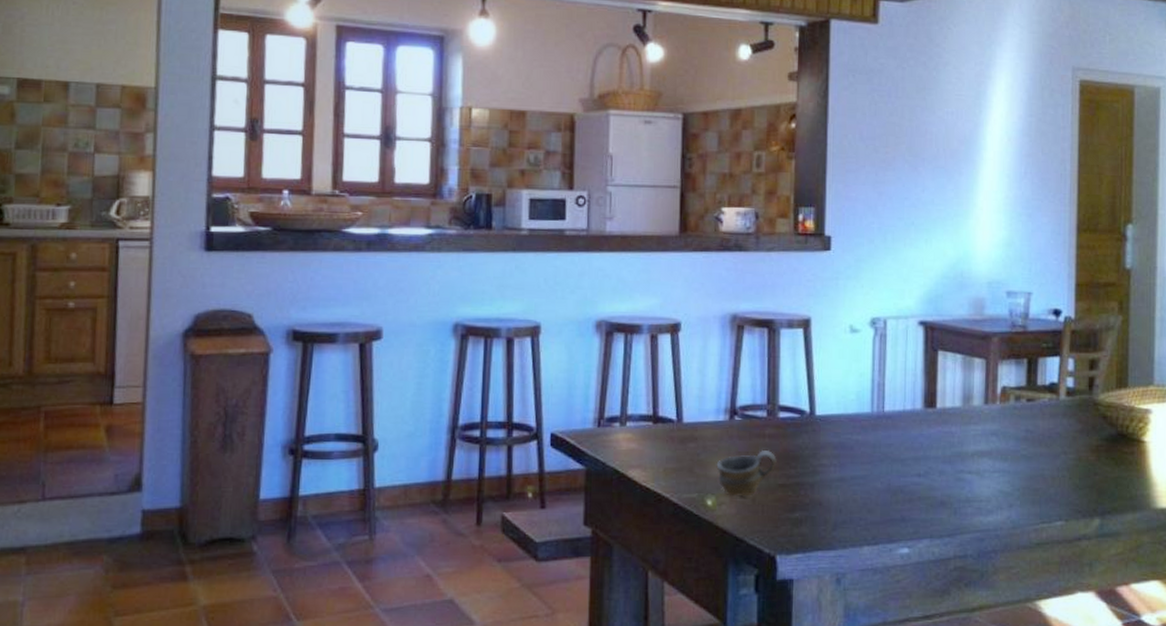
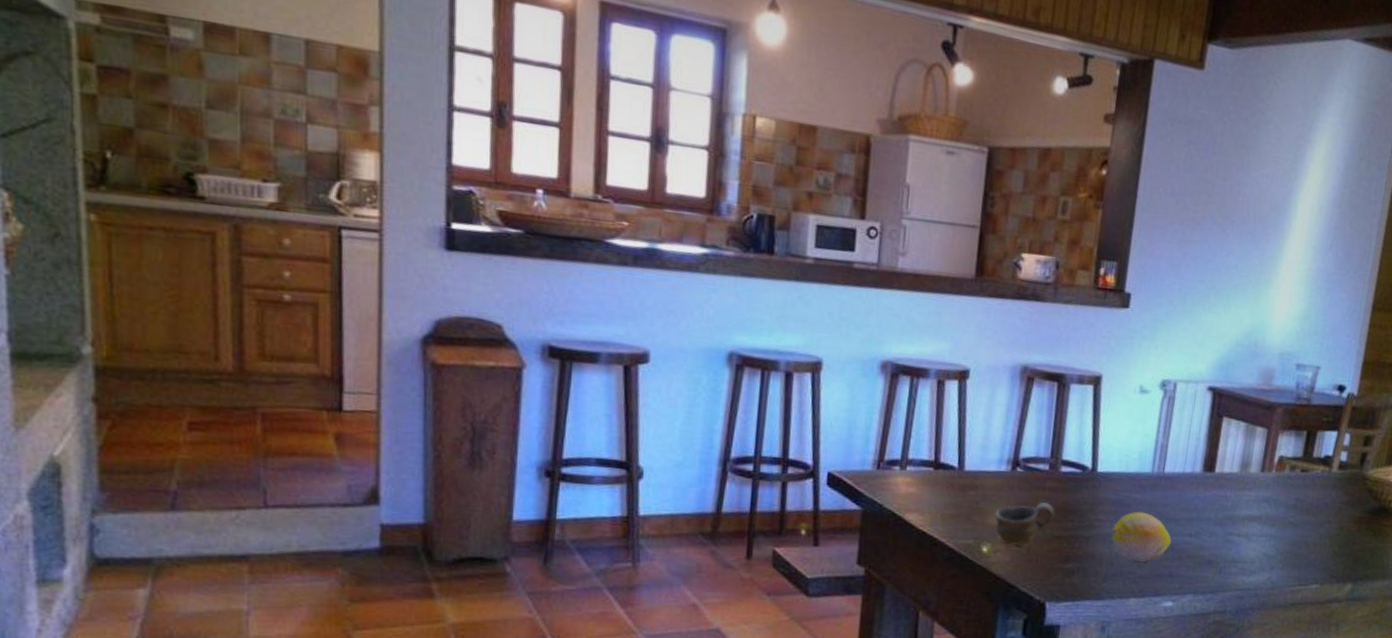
fruit: none [836,453,899,506] -> present [1111,511,1171,562]

